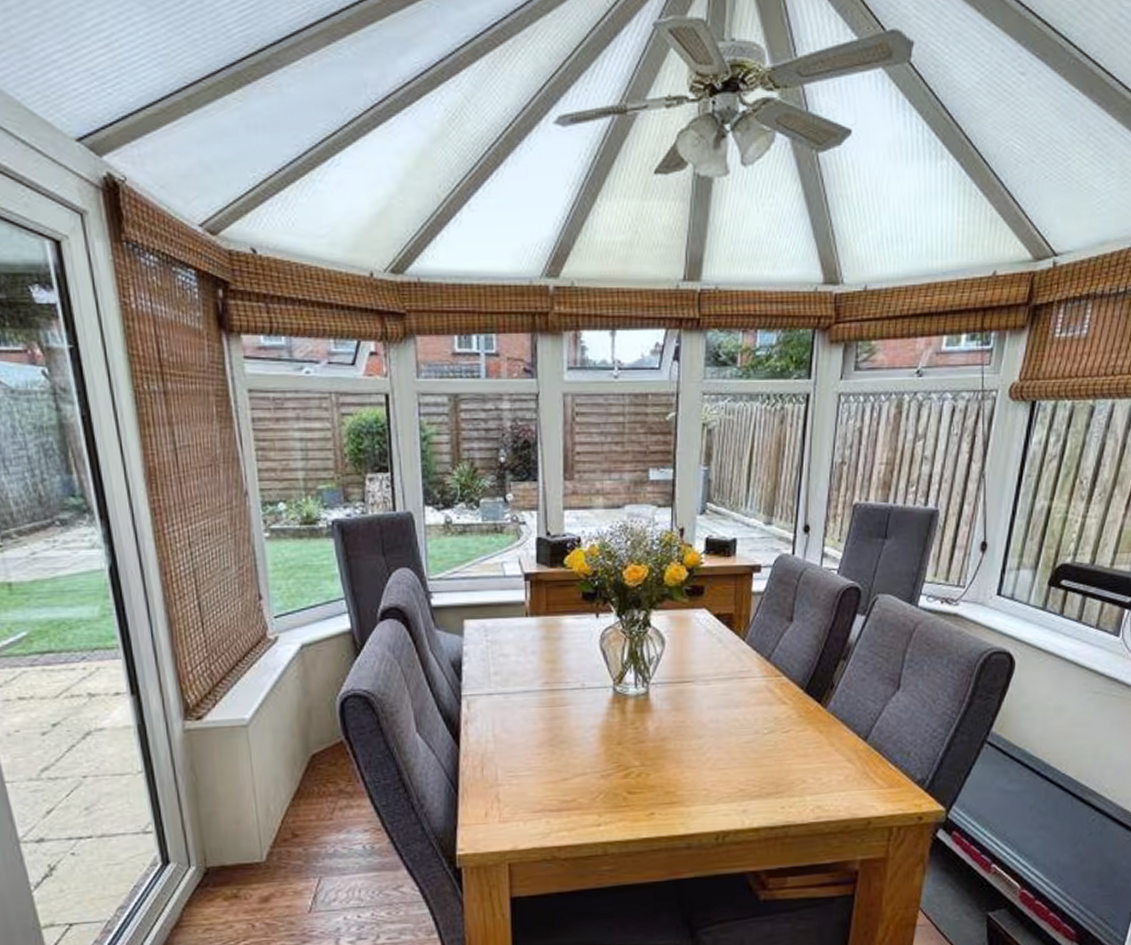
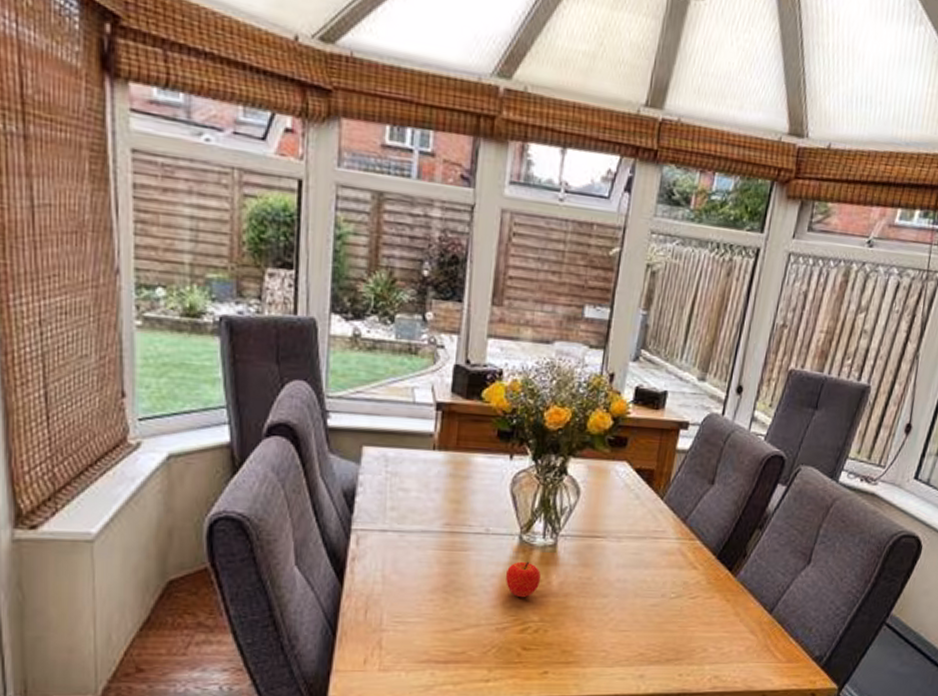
fruit: none [605,711,637,745] -> present [506,561,541,598]

